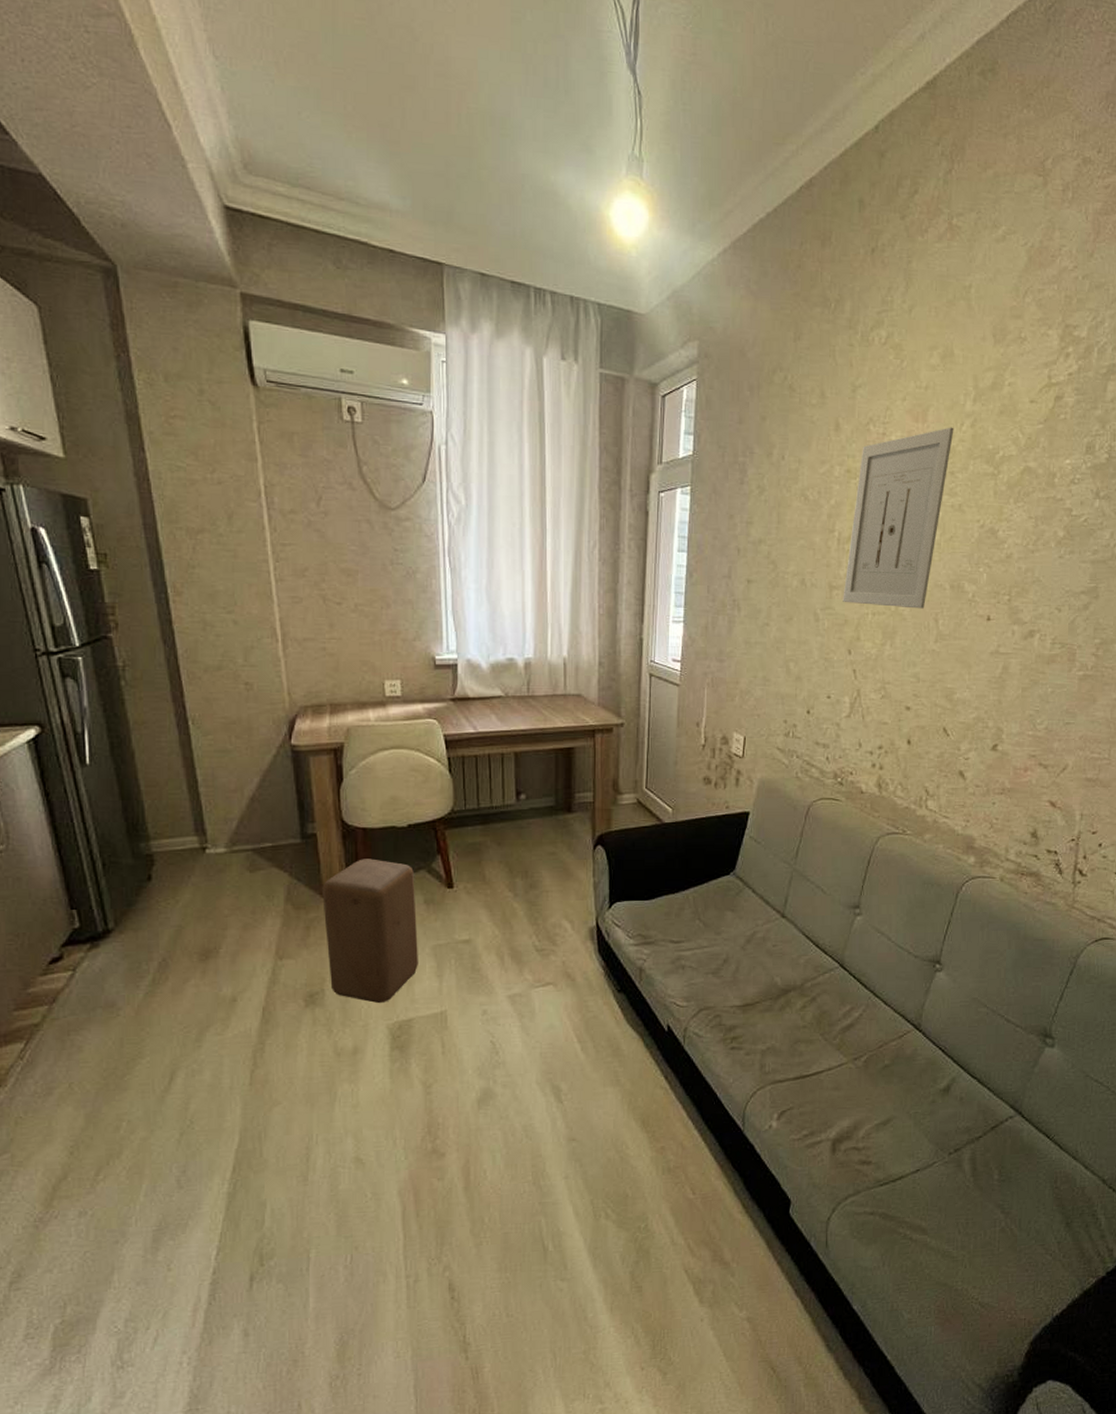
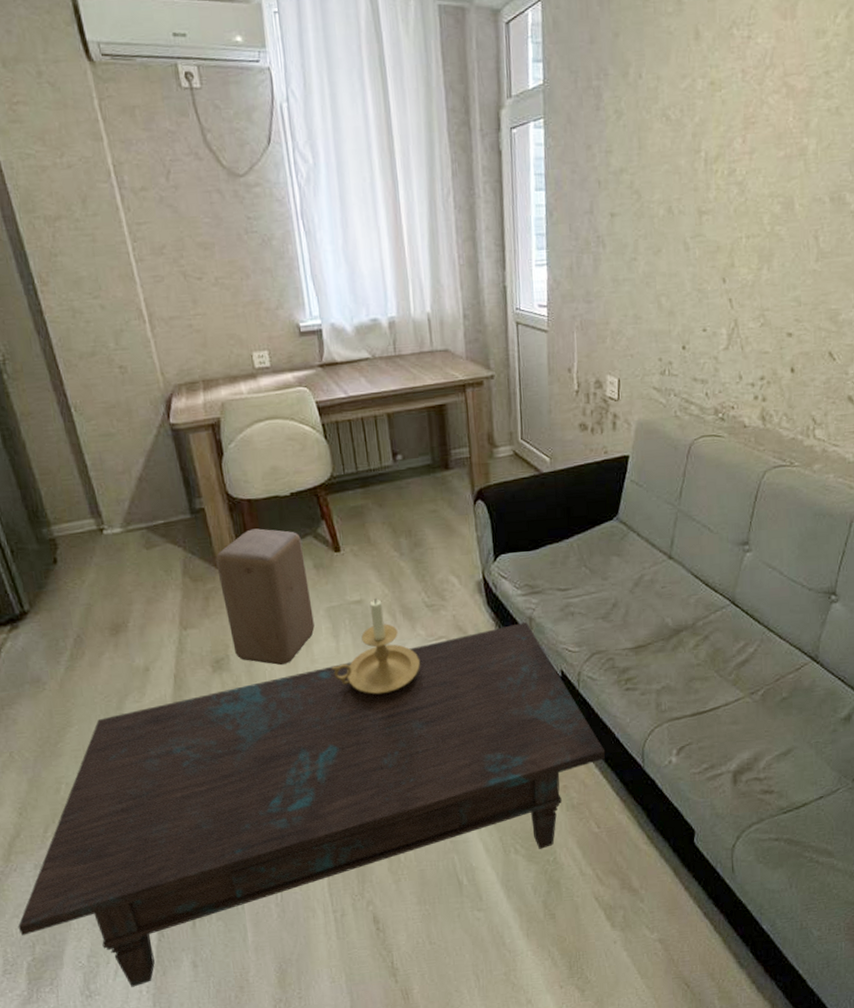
coffee table: none [49,973,706,1358] -> present [18,622,606,987]
candle holder: none [432,939,524,1039] -> present [332,599,420,694]
wall art: present [843,427,954,609] -> none [713,20,827,228]

